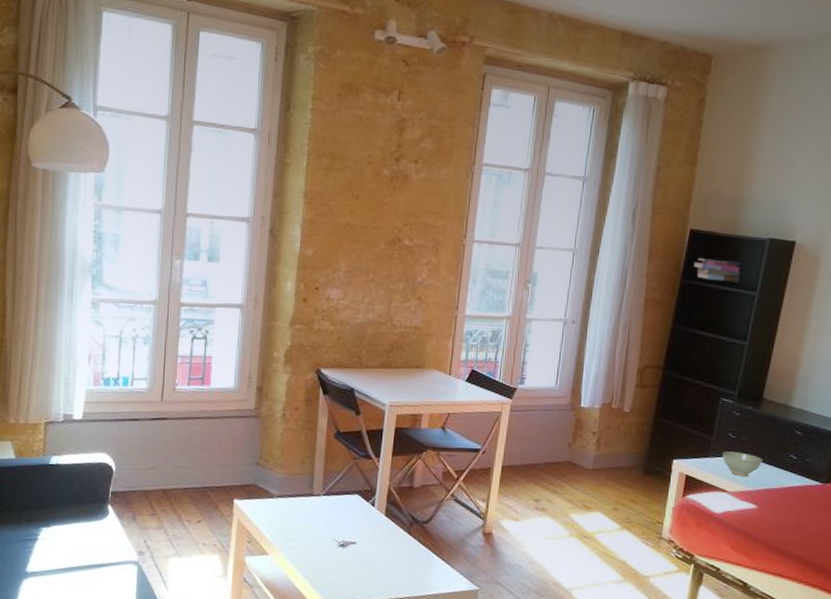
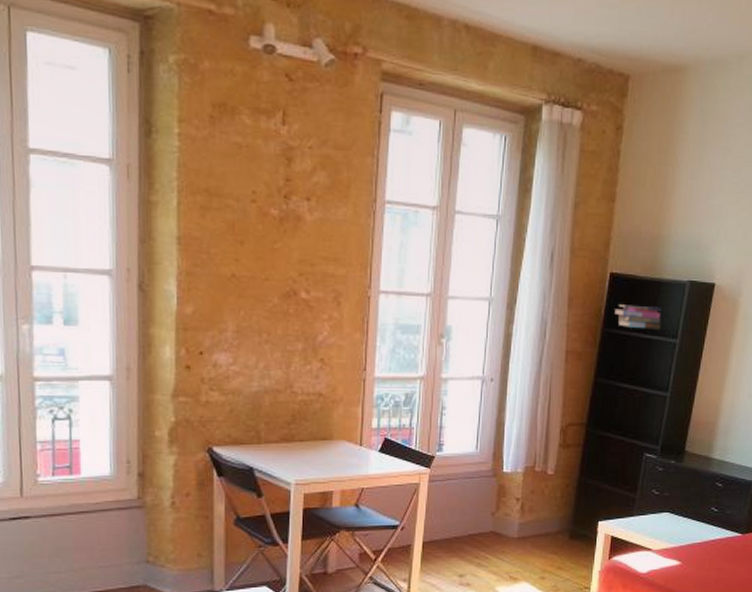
bowl: present [721,451,764,477] -> none [646,509,686,534]

